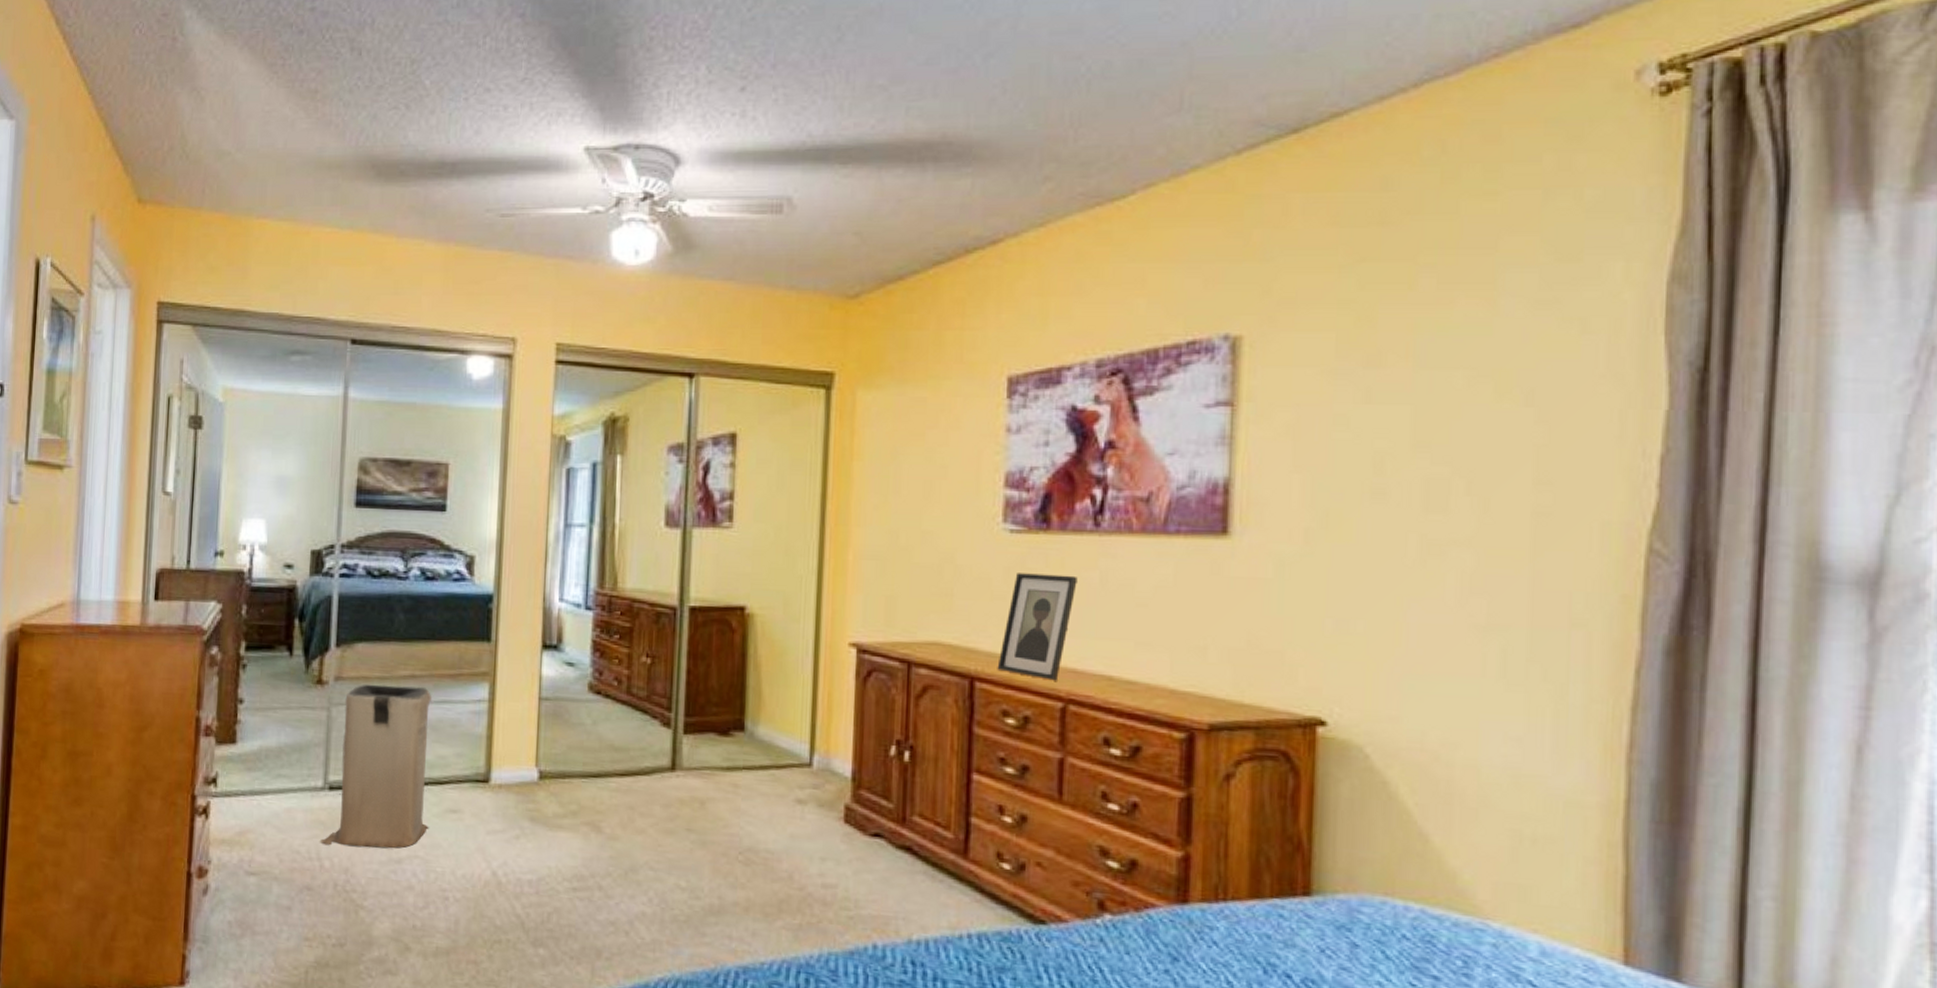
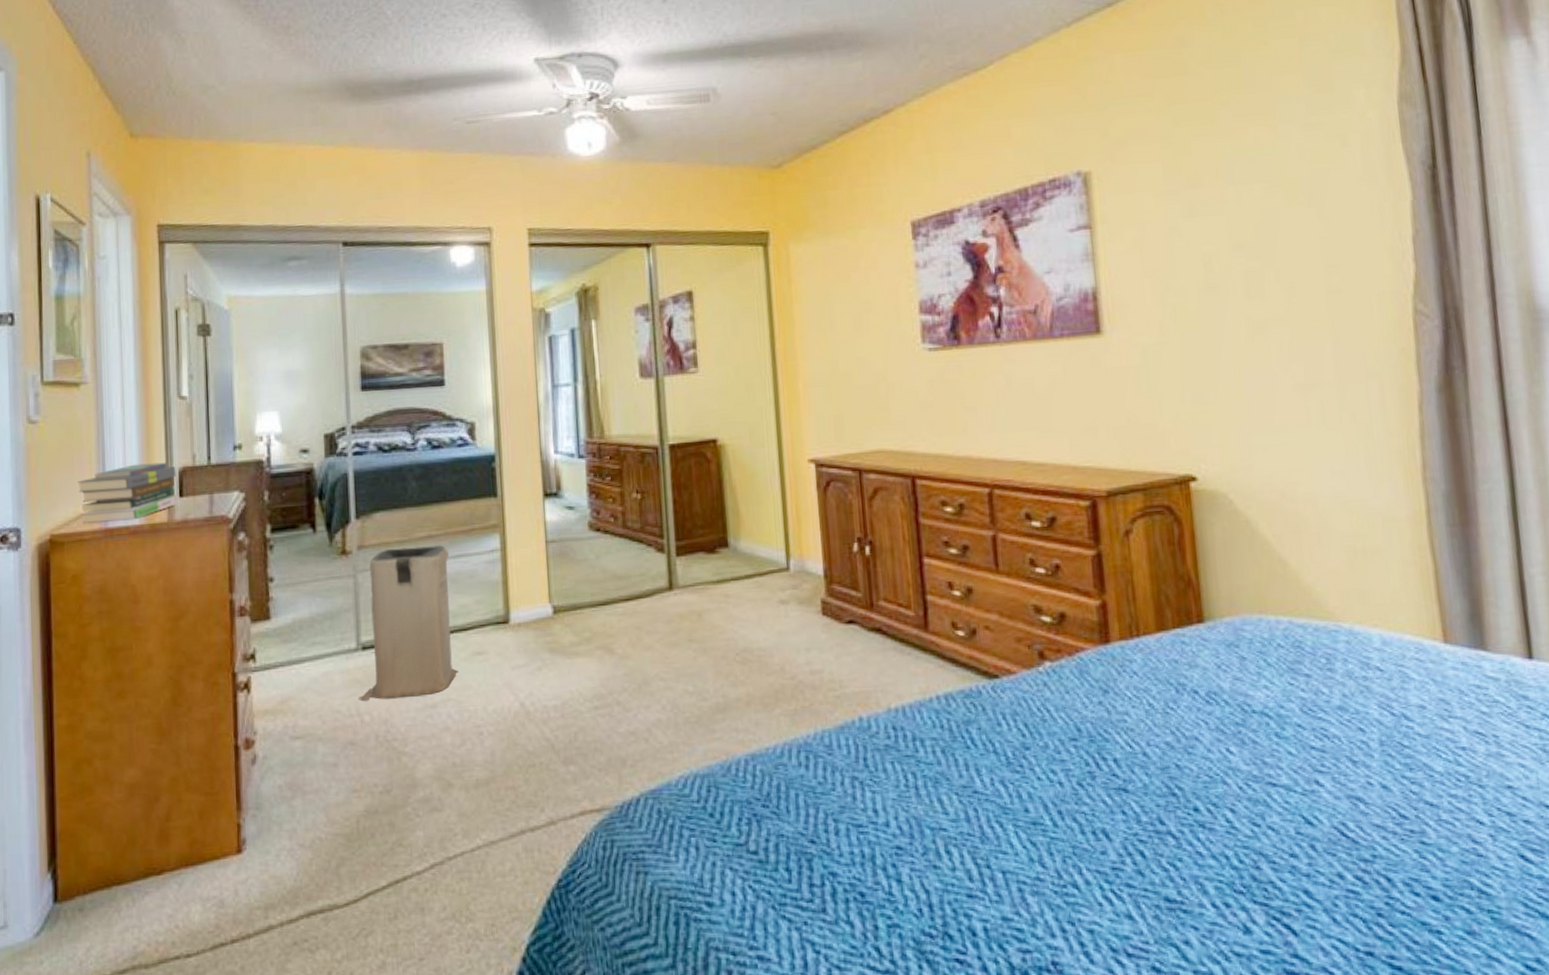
books: none [53,559,155,619] -> present [77,462,180,524]
picture frame: present [997,573,1078,681] -> none [932,381,988,471]

